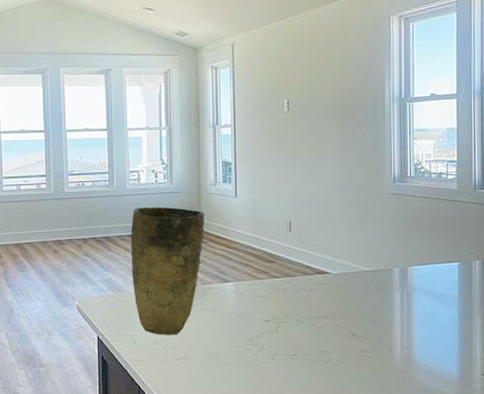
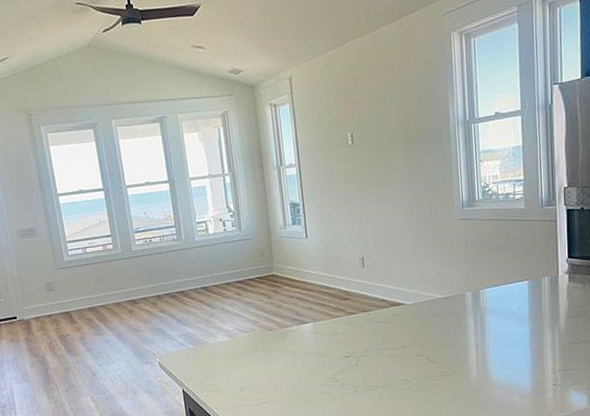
vase: present [130,207,205,335] -> none [204,255,278,382]

